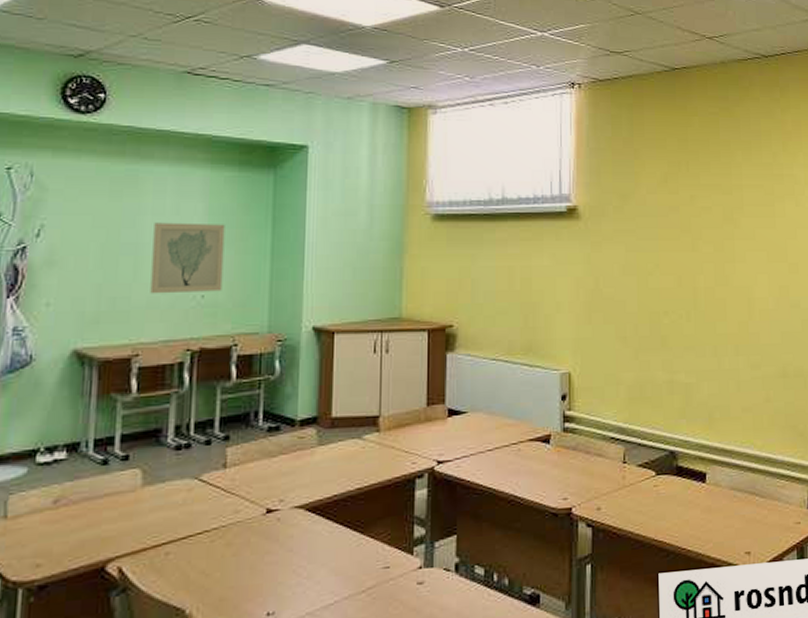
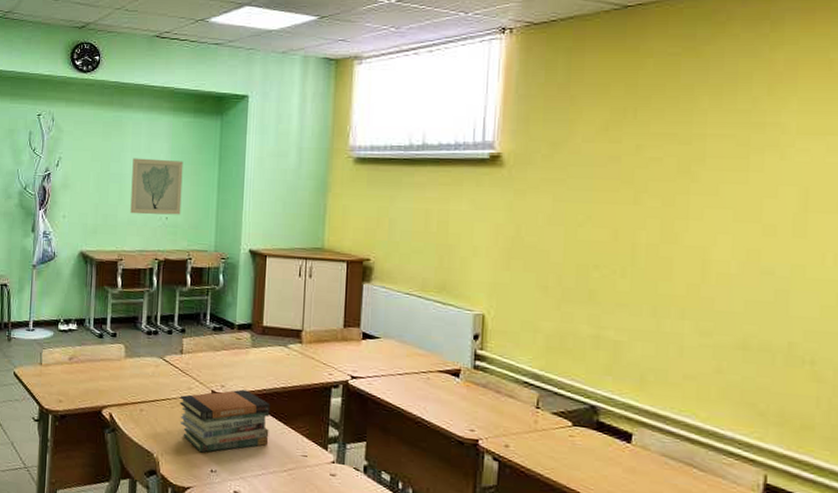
book stack: none [222,500,343,593] -> present [179,389,271,453]

